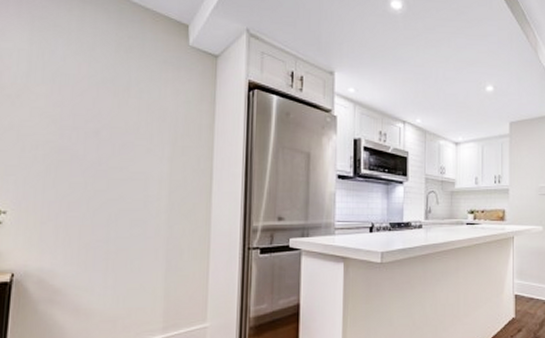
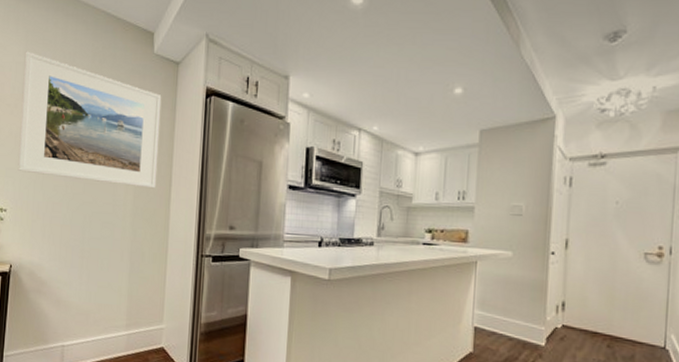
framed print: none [21,37,199,183] -> present [17,51,162,189]

